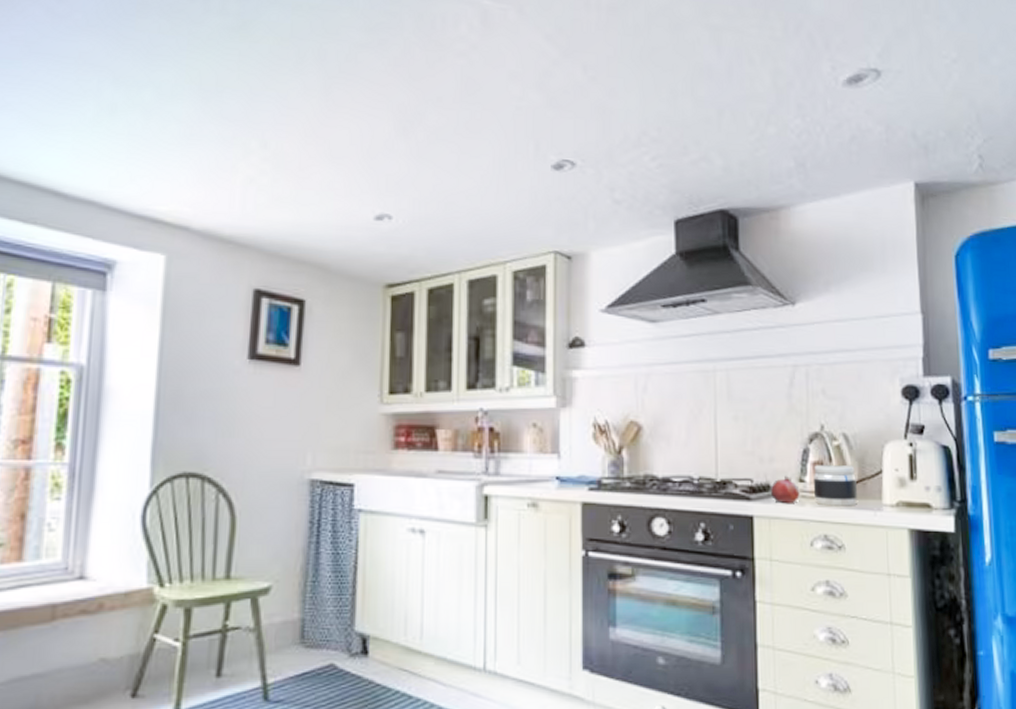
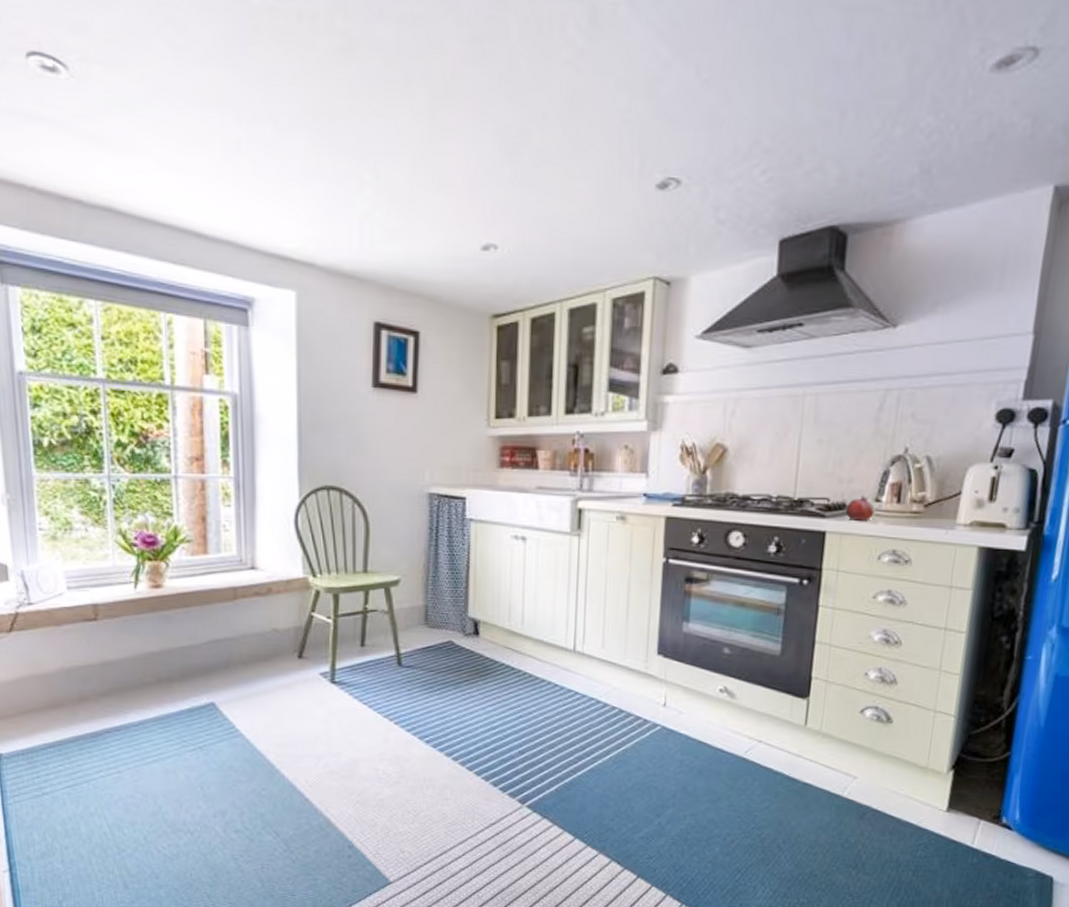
jar: present [813,464,857,506] -> none [888,485,934,525]

